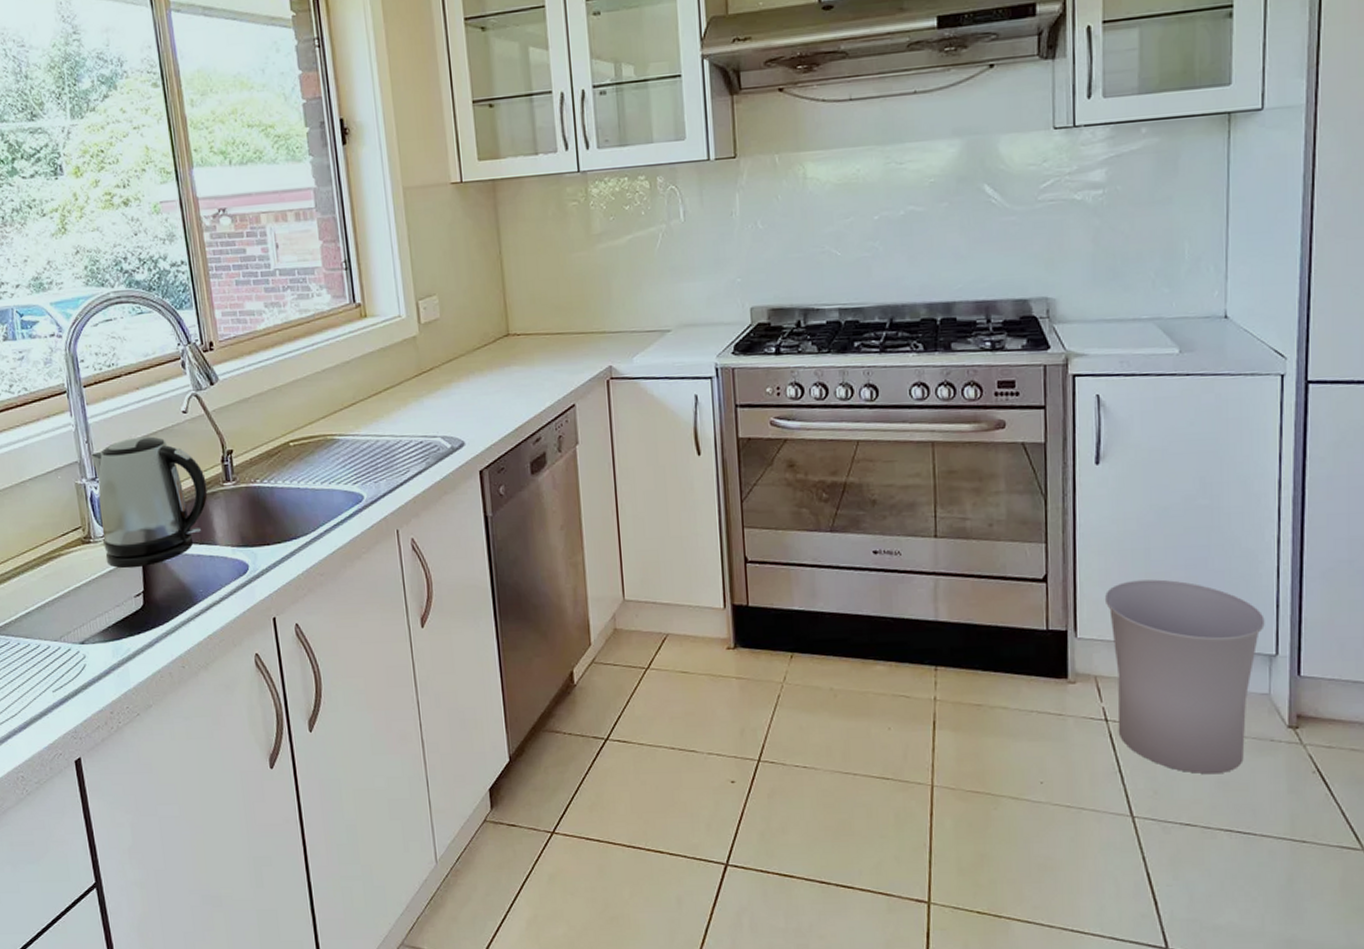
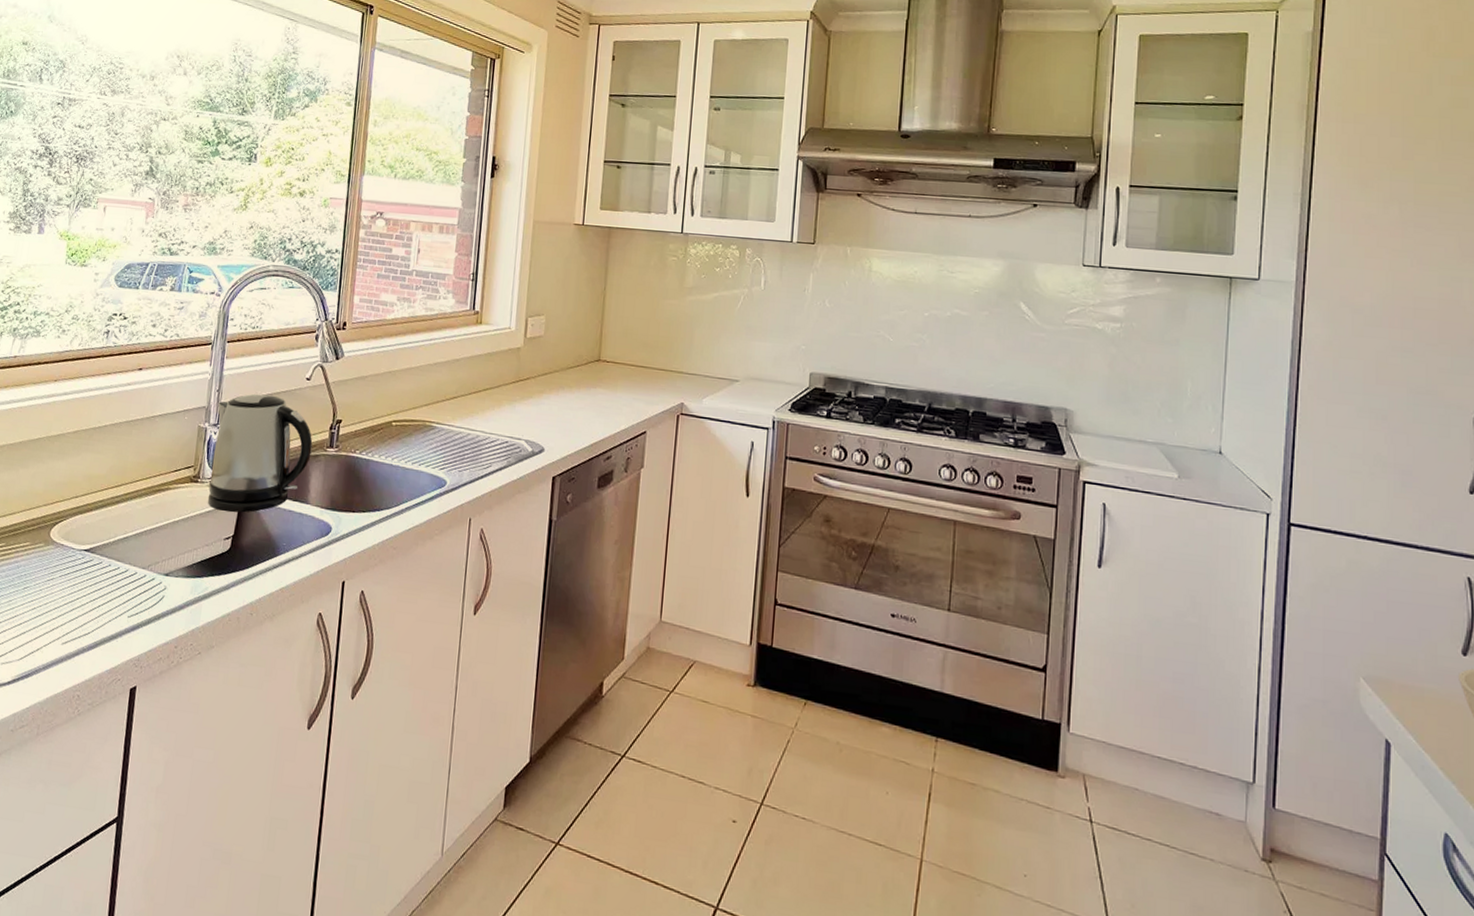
waste bin: present [1105,579,1265,775] -> none [1098,684,1244,897]

